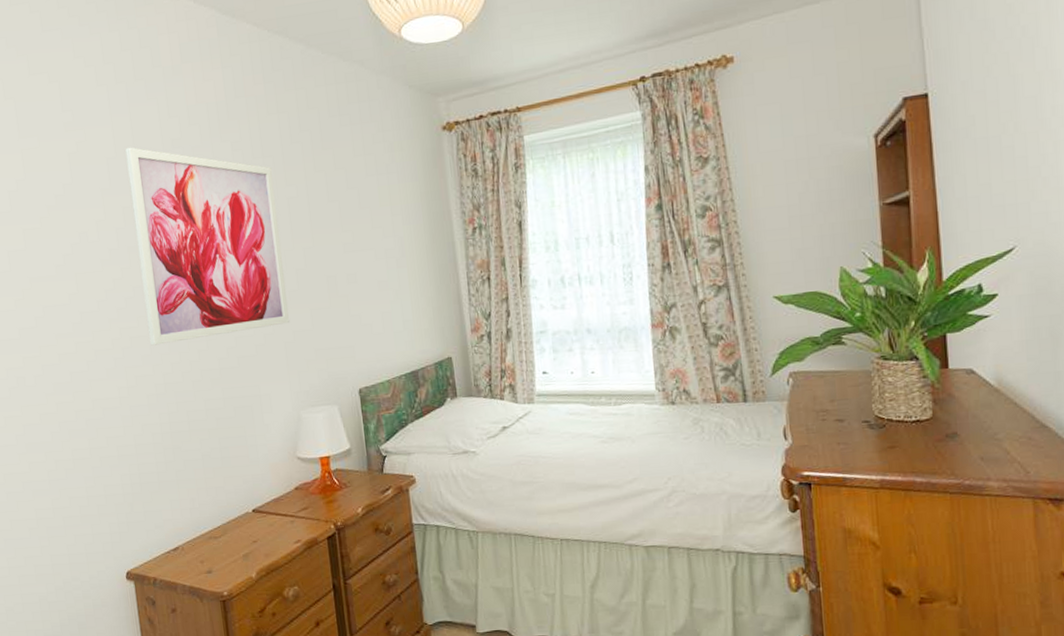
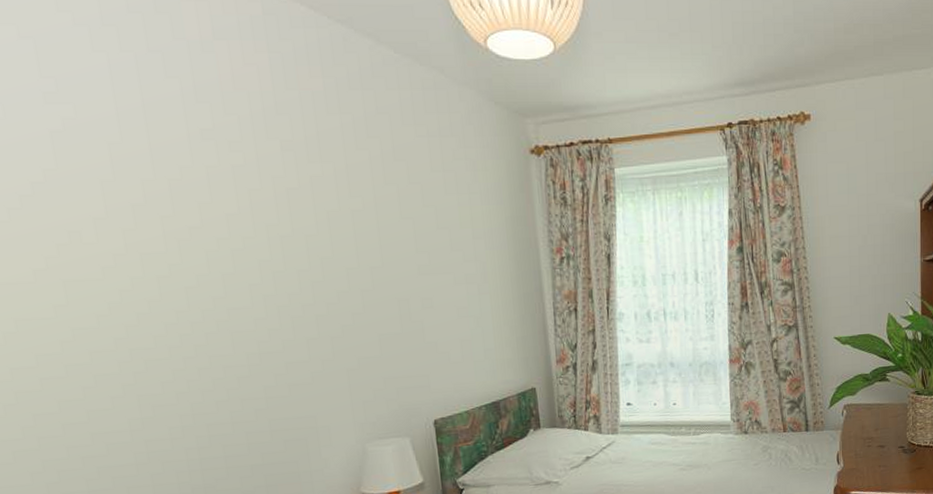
wall art: present [125,147,290,346] -> none [135,132,354,371]

